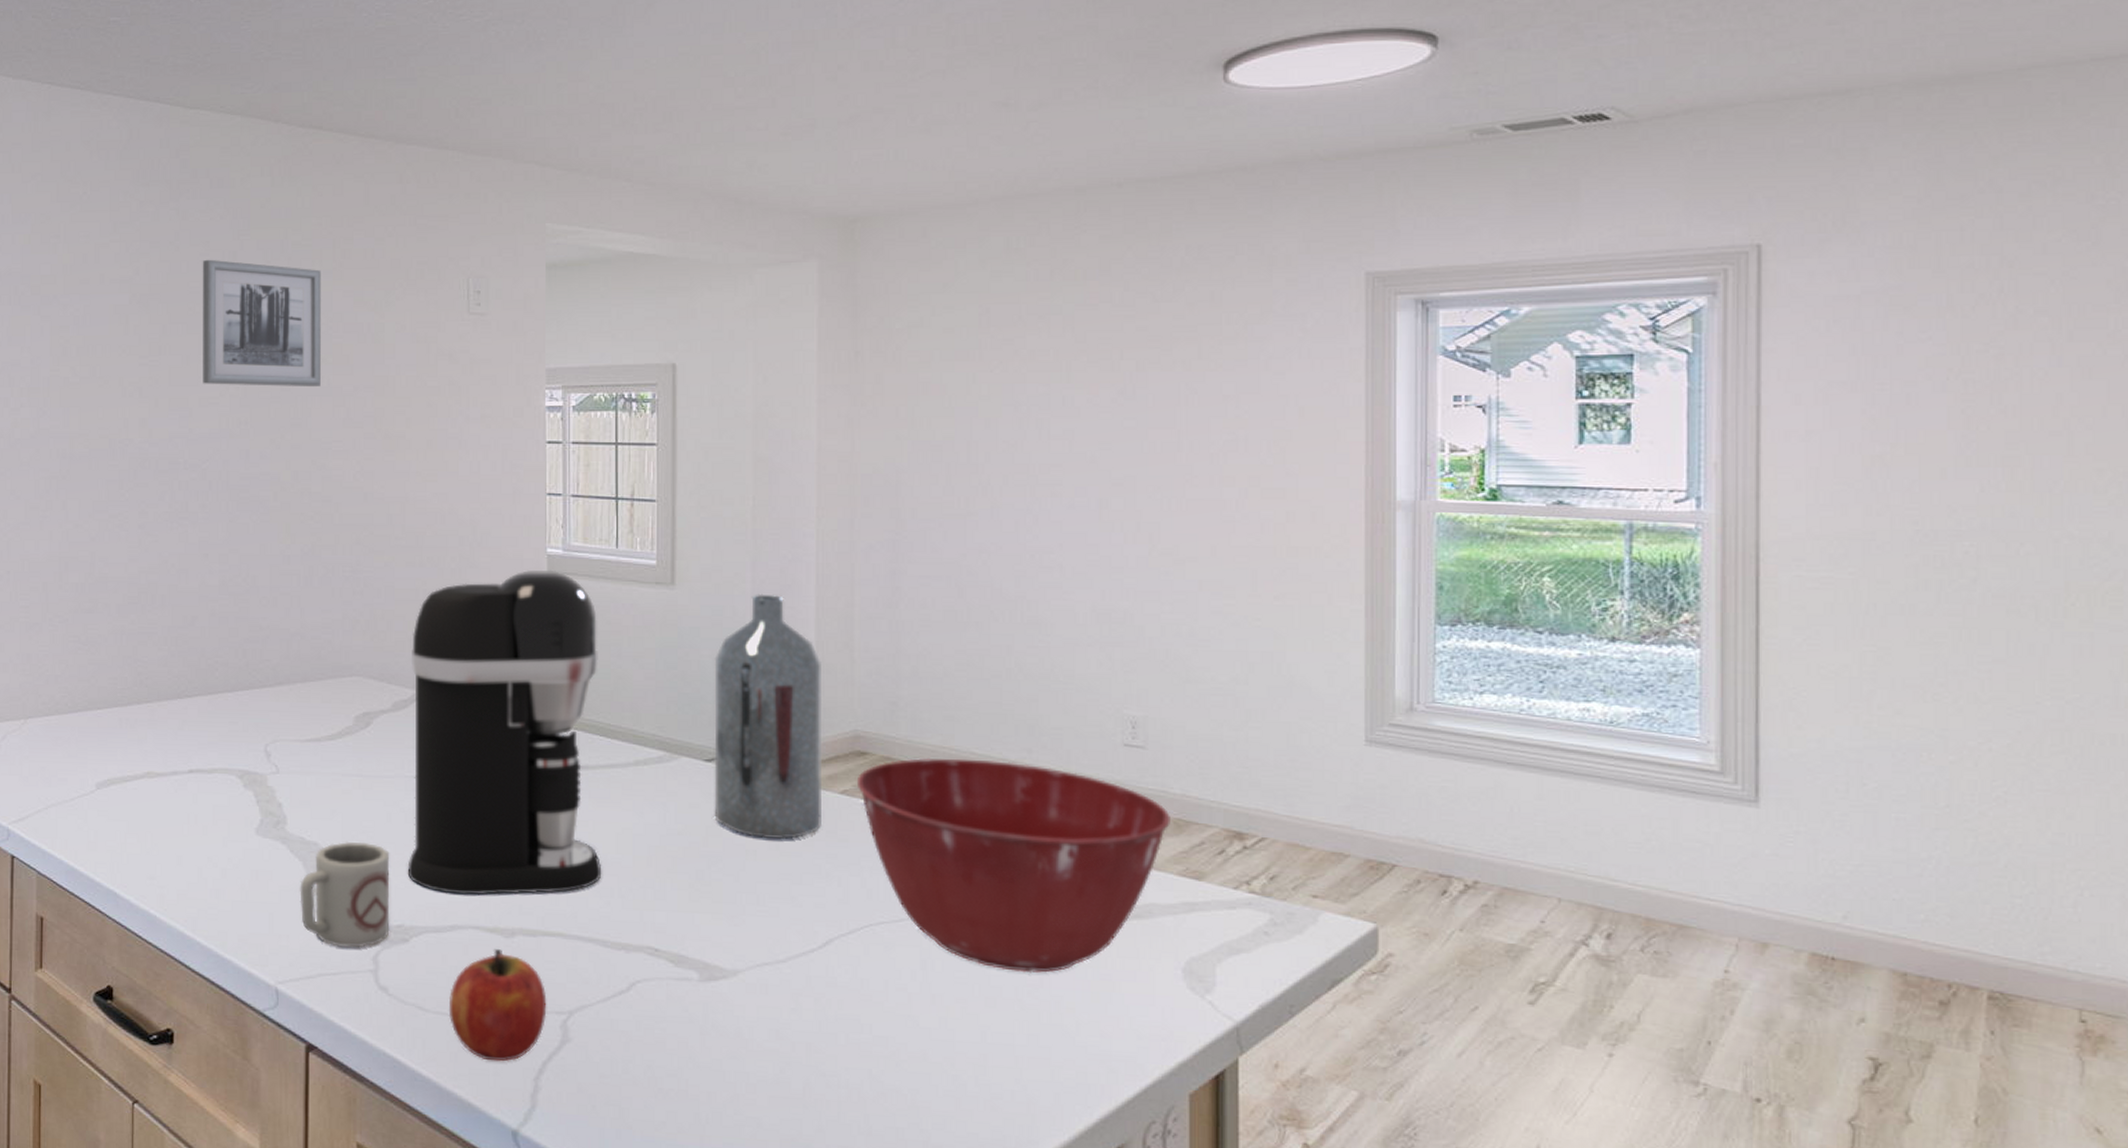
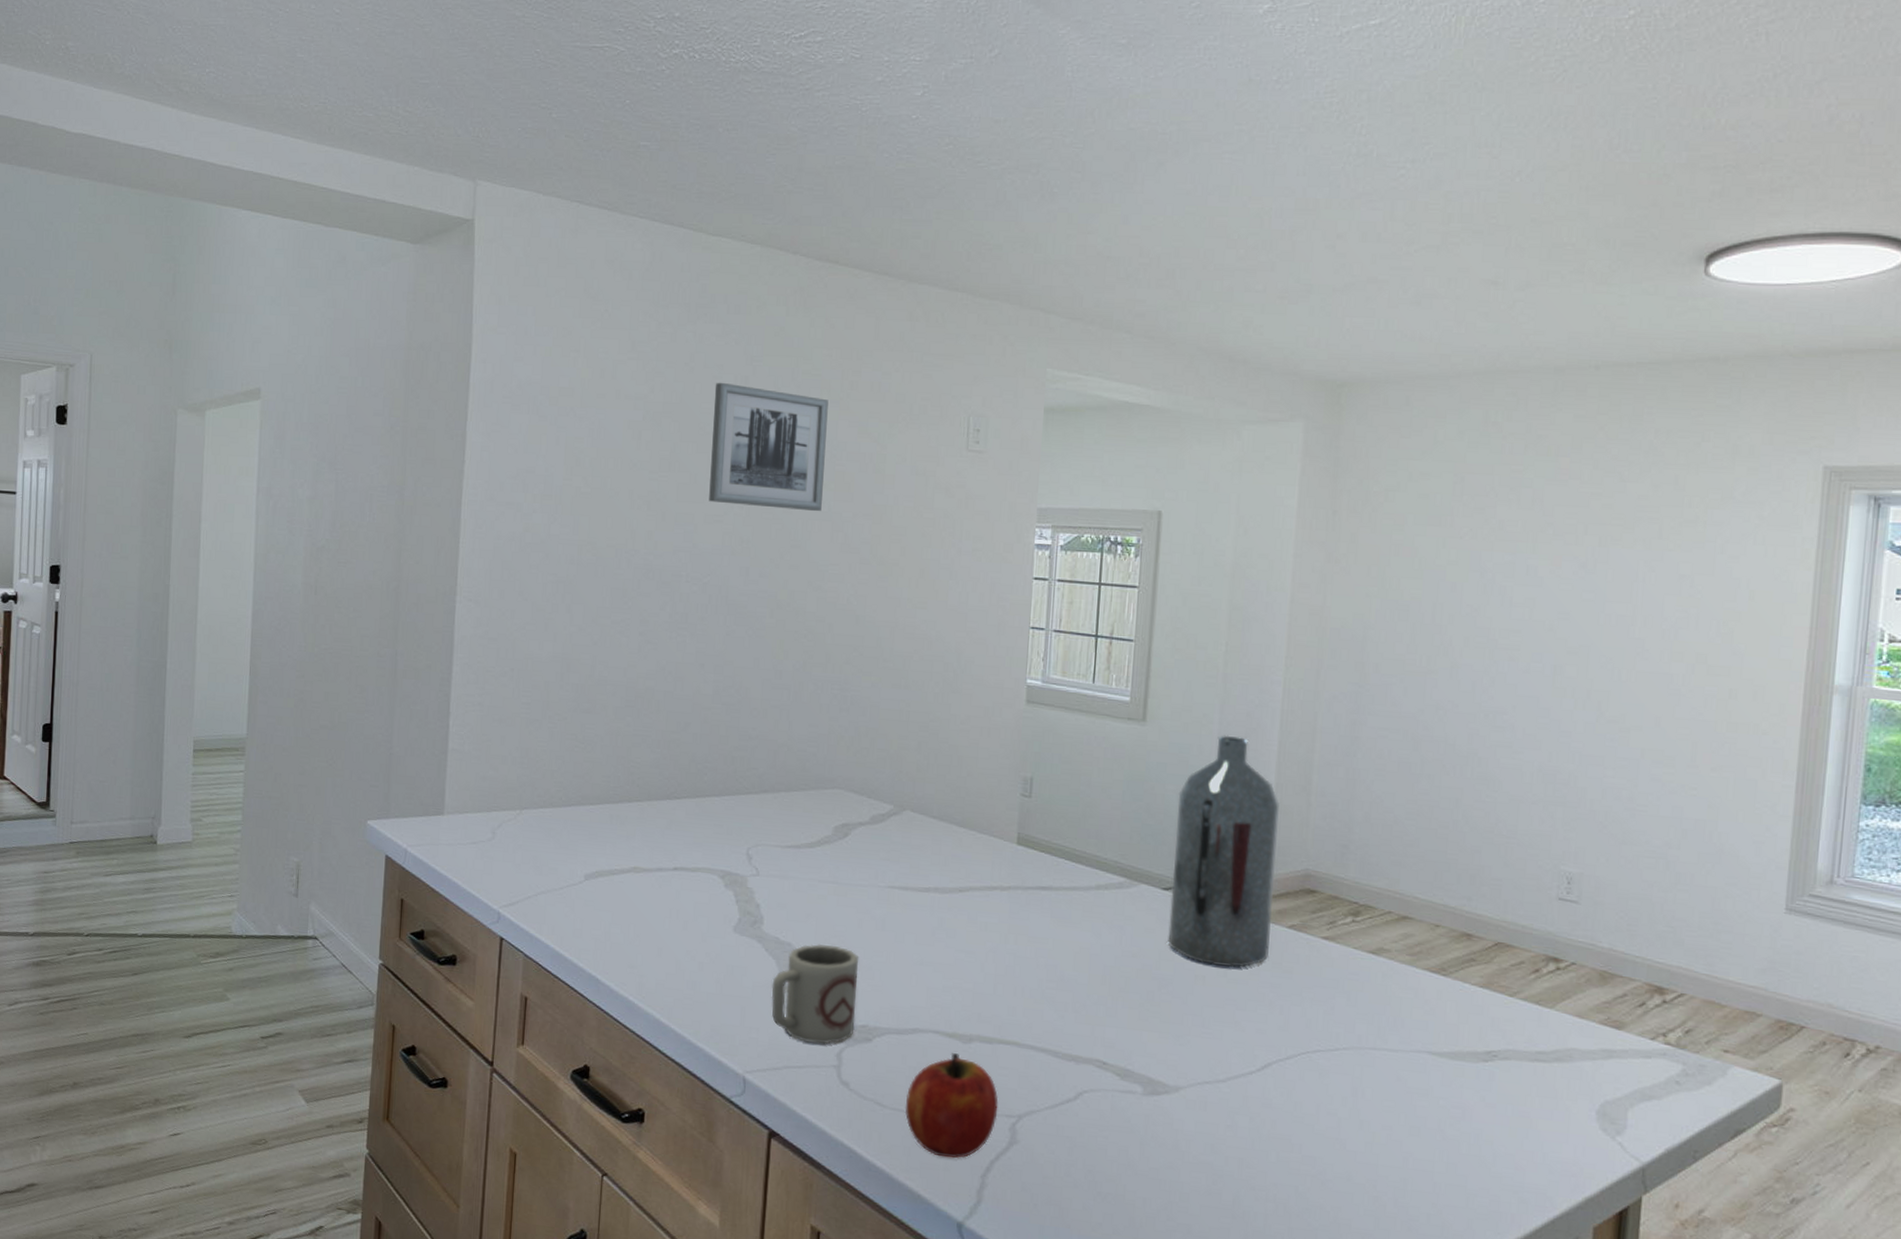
coffee maker: present [407,569,602,896] -> none [874,698,1070,1005]
mixing bowl: present [856,758,1170,974] -> none [1304,899,1597,1107]

